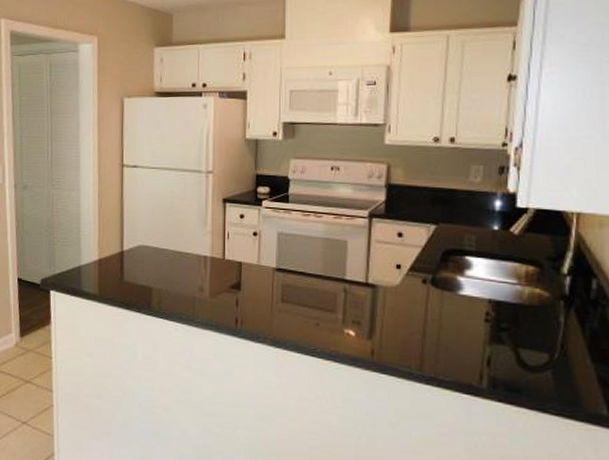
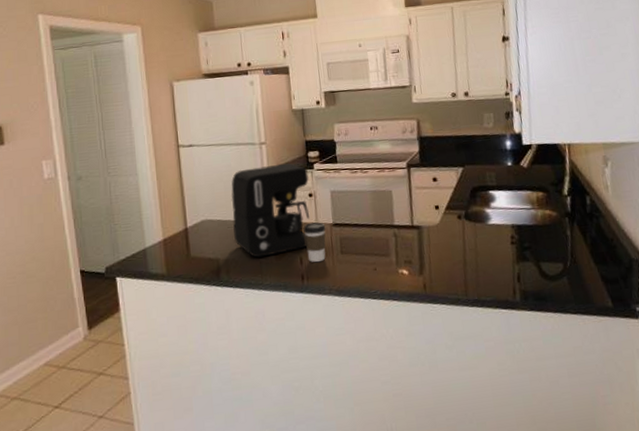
coffee maker: none [170,196,256,293] -> present [231,163,310,258]
coffee cup: none [243,264,268,306] -> present [303,222,326,262]

